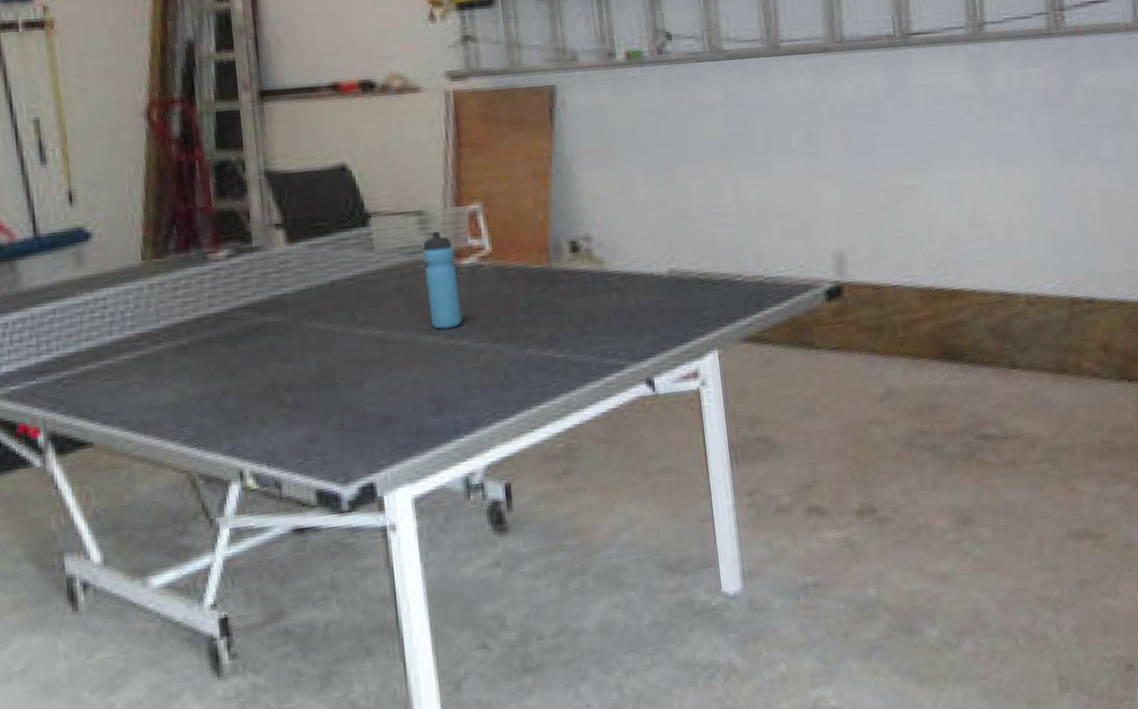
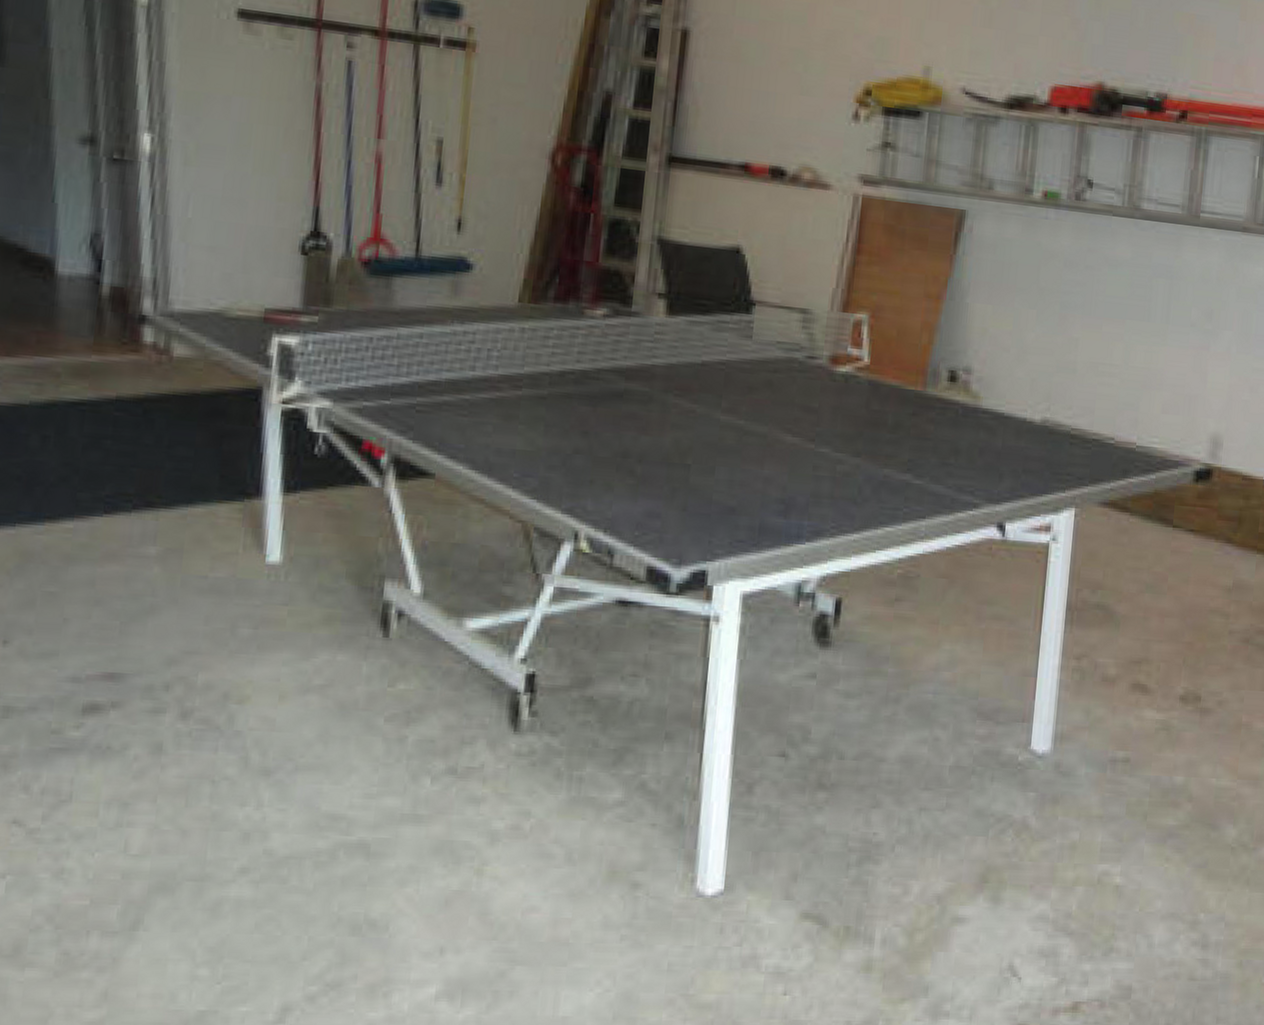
water bottle: present [423,231,462,330] -> none [795,333,831,433]

